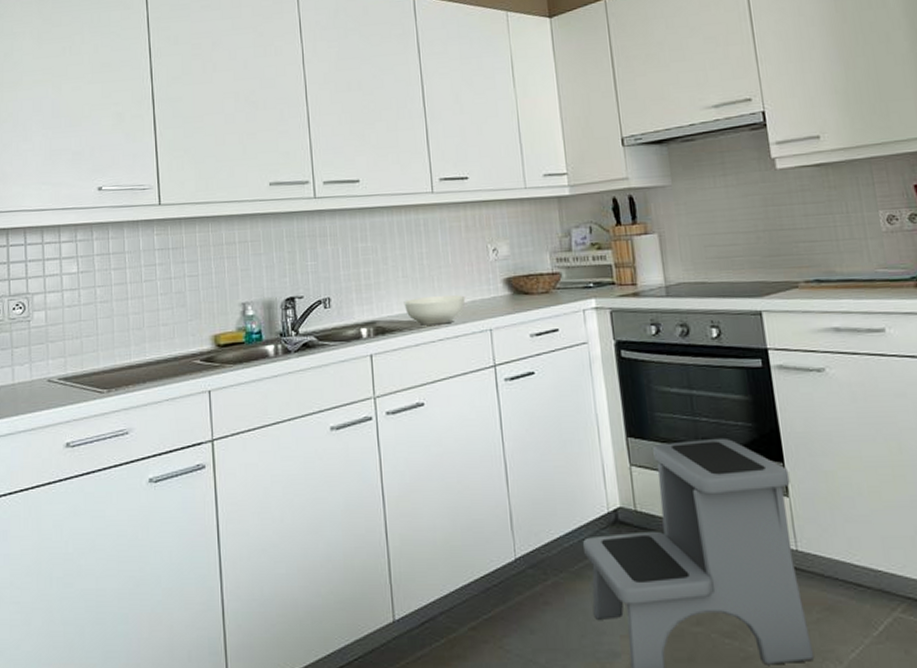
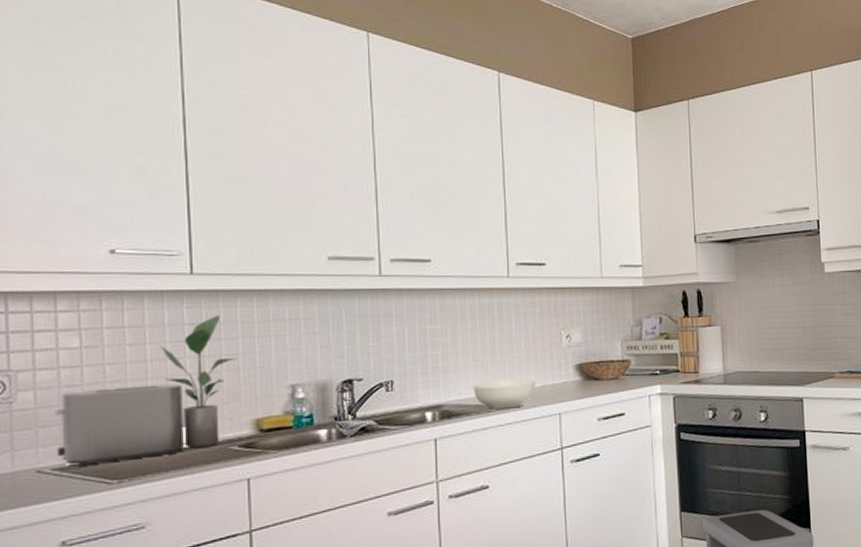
toaster: none [60,303,158,376] -> present [54,384,185,466]
potted plant: none [137,240,198,362] -> present [160,315,238,449]

